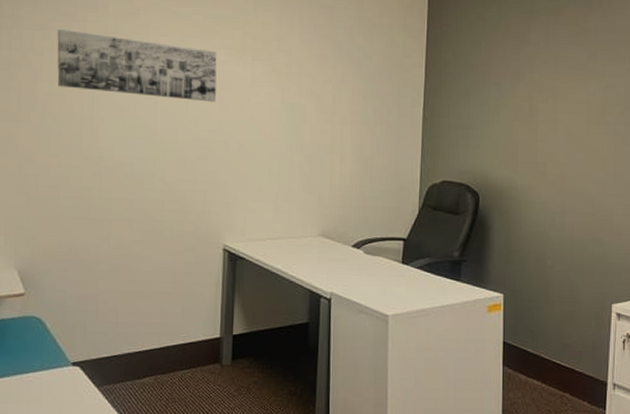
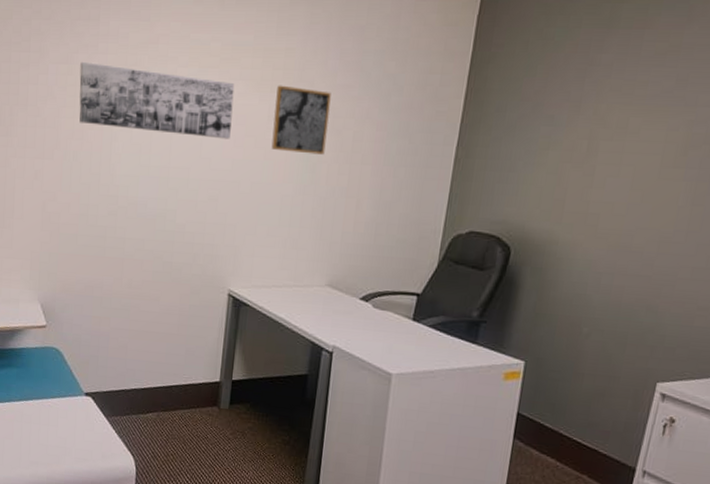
wall art: none [256,54,309,116] -> present [271,85,331,155]

